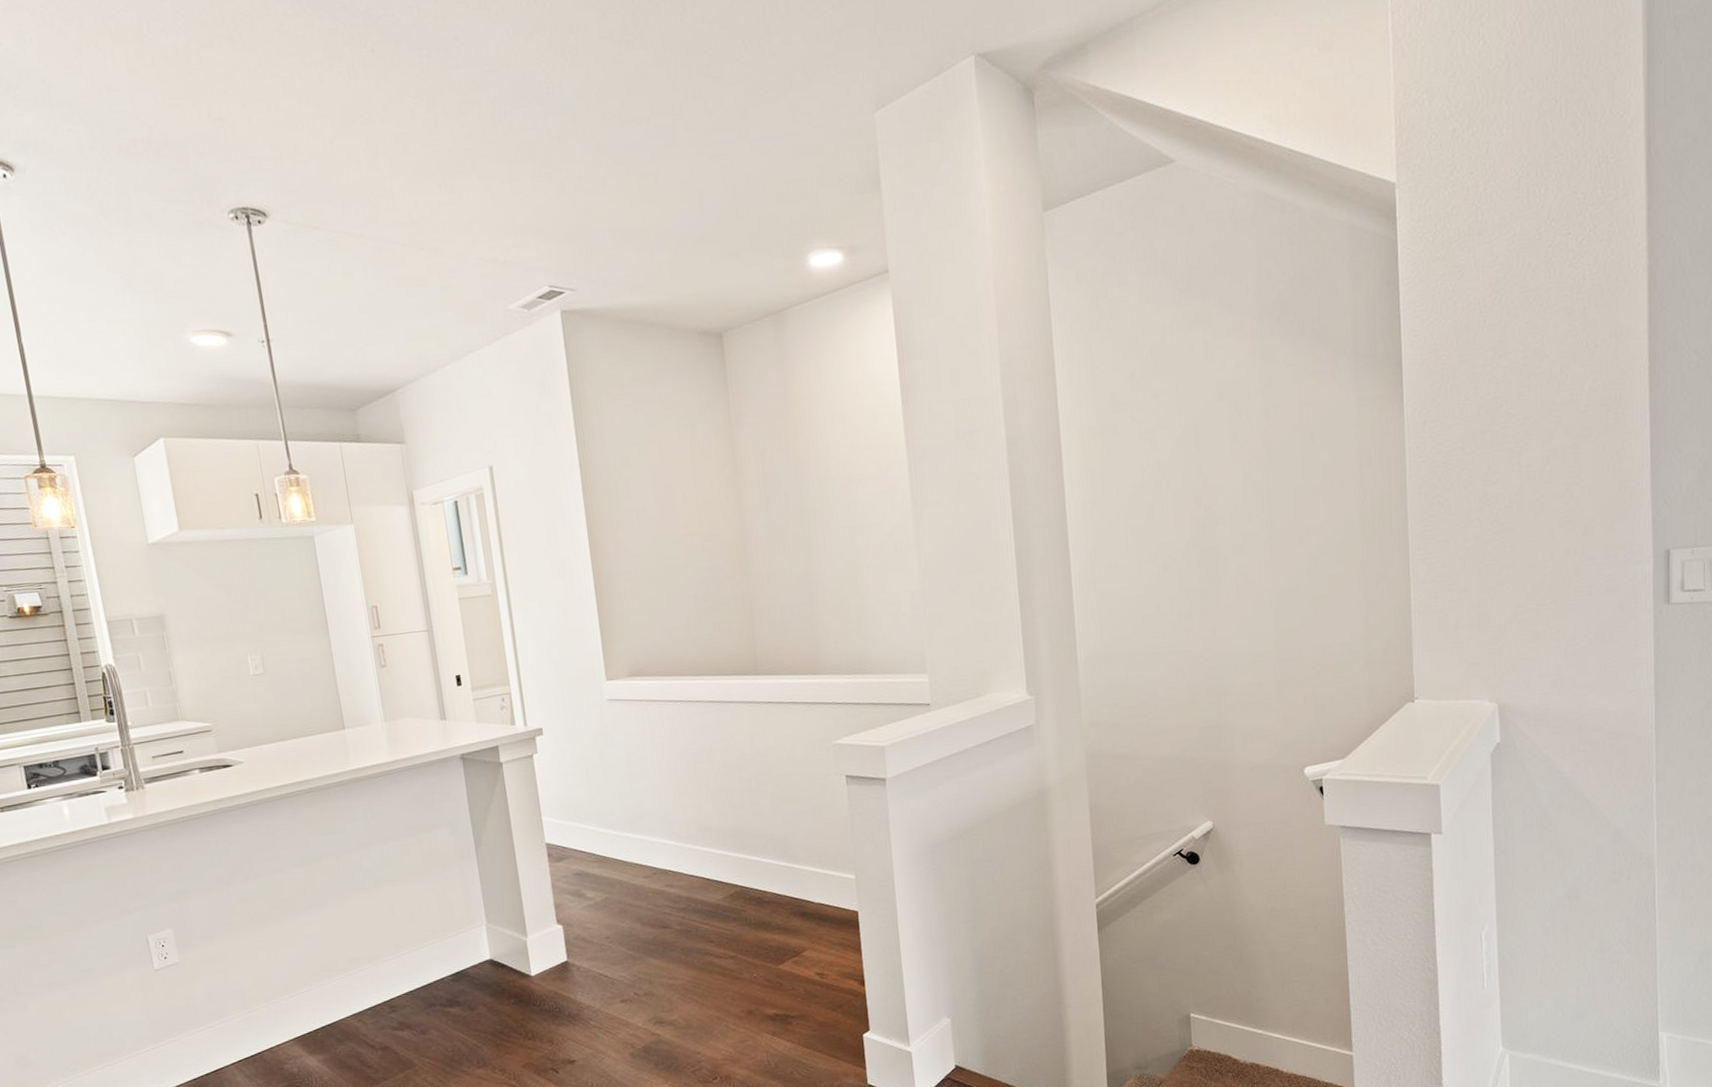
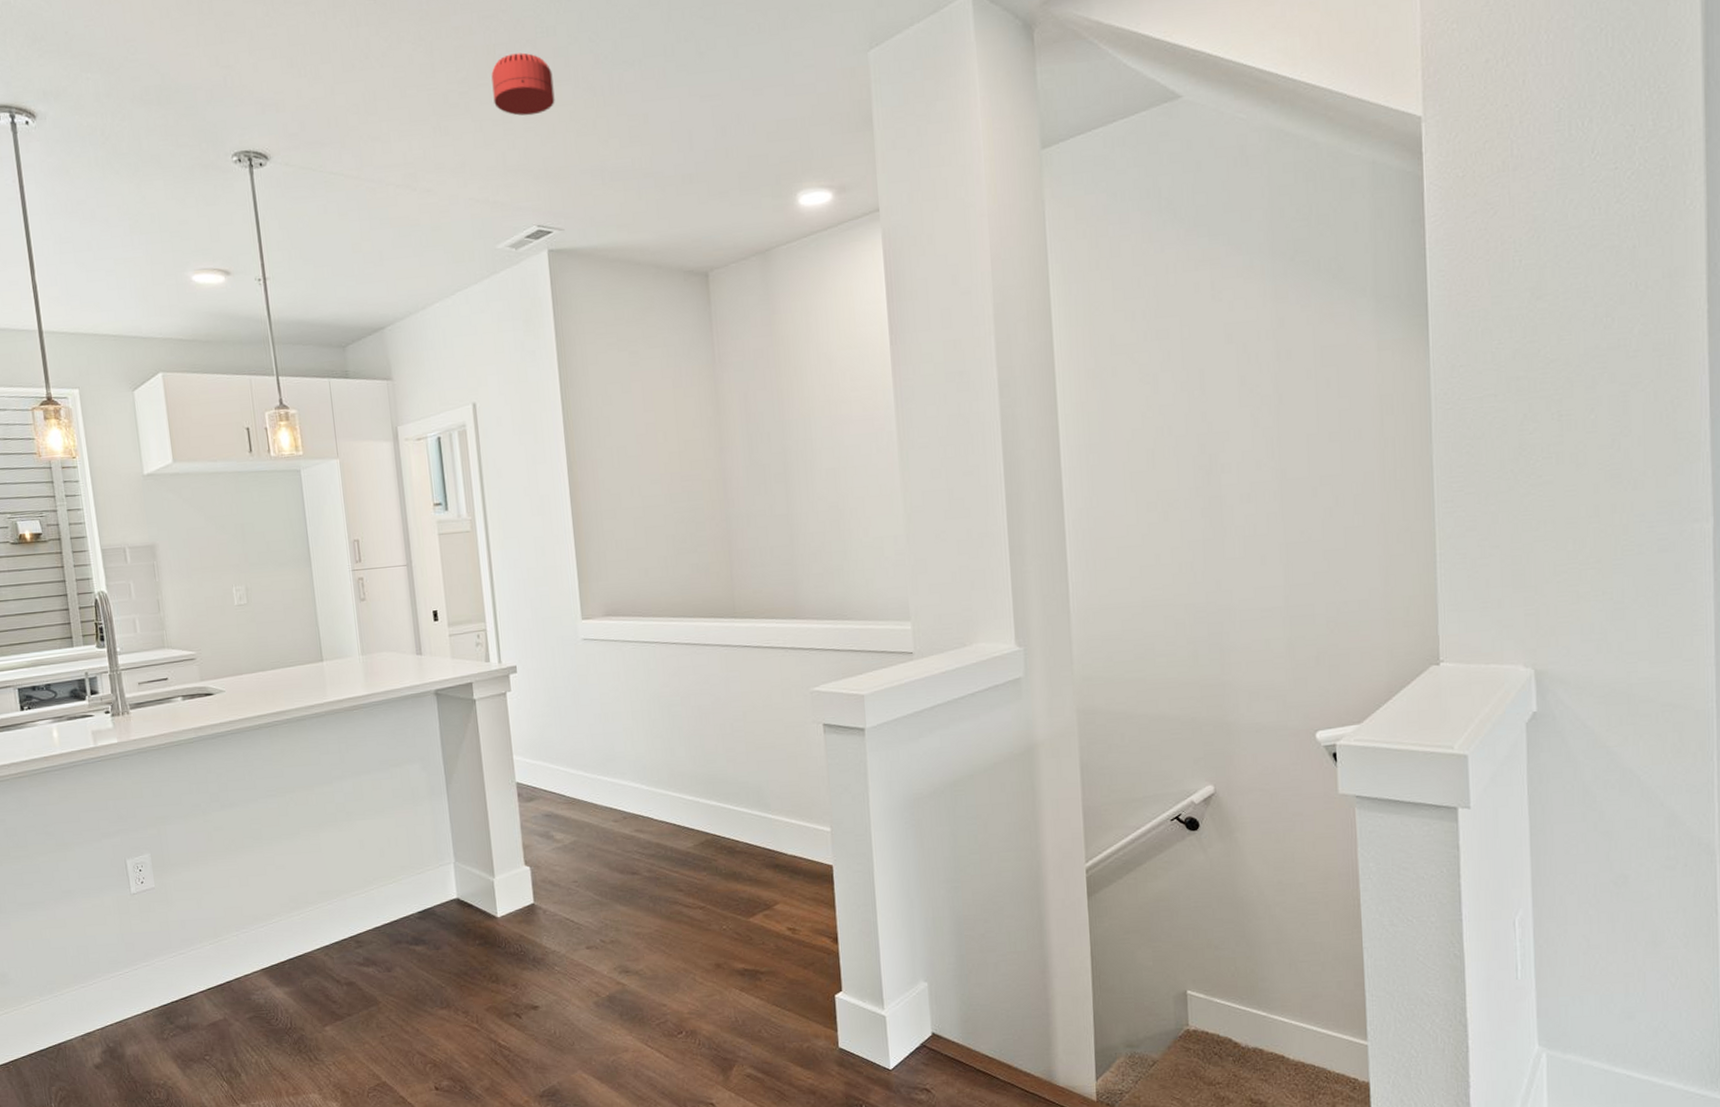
smoke detector: none [497,109,563,174] -> present [491,52,555,116]

